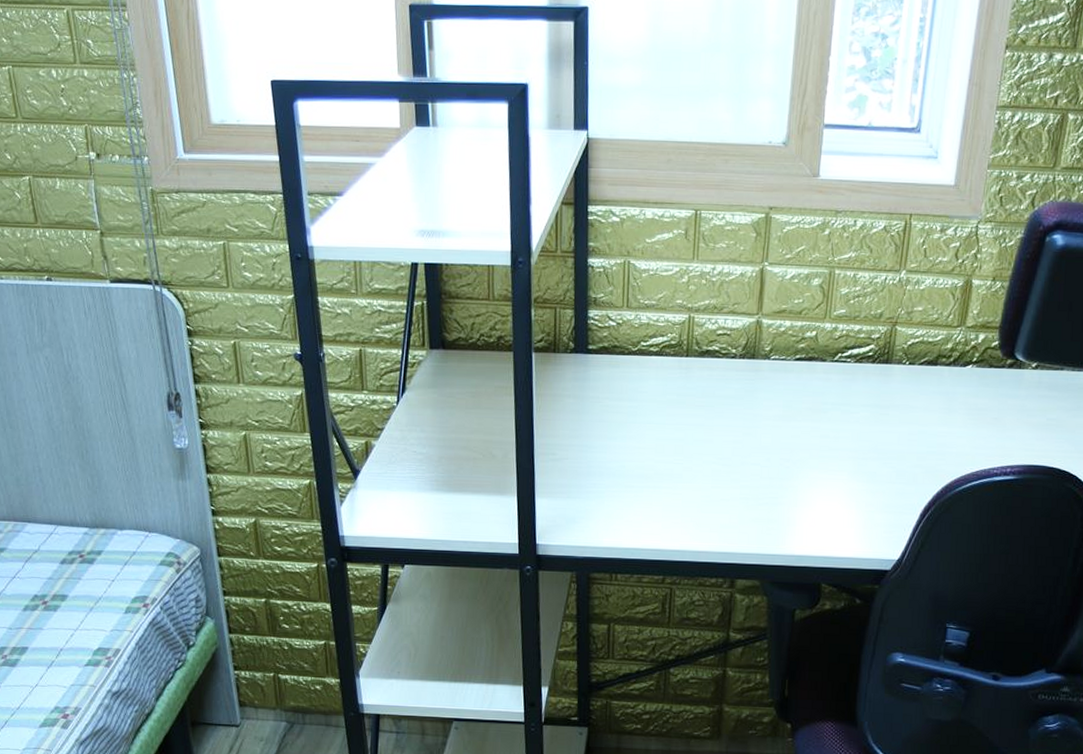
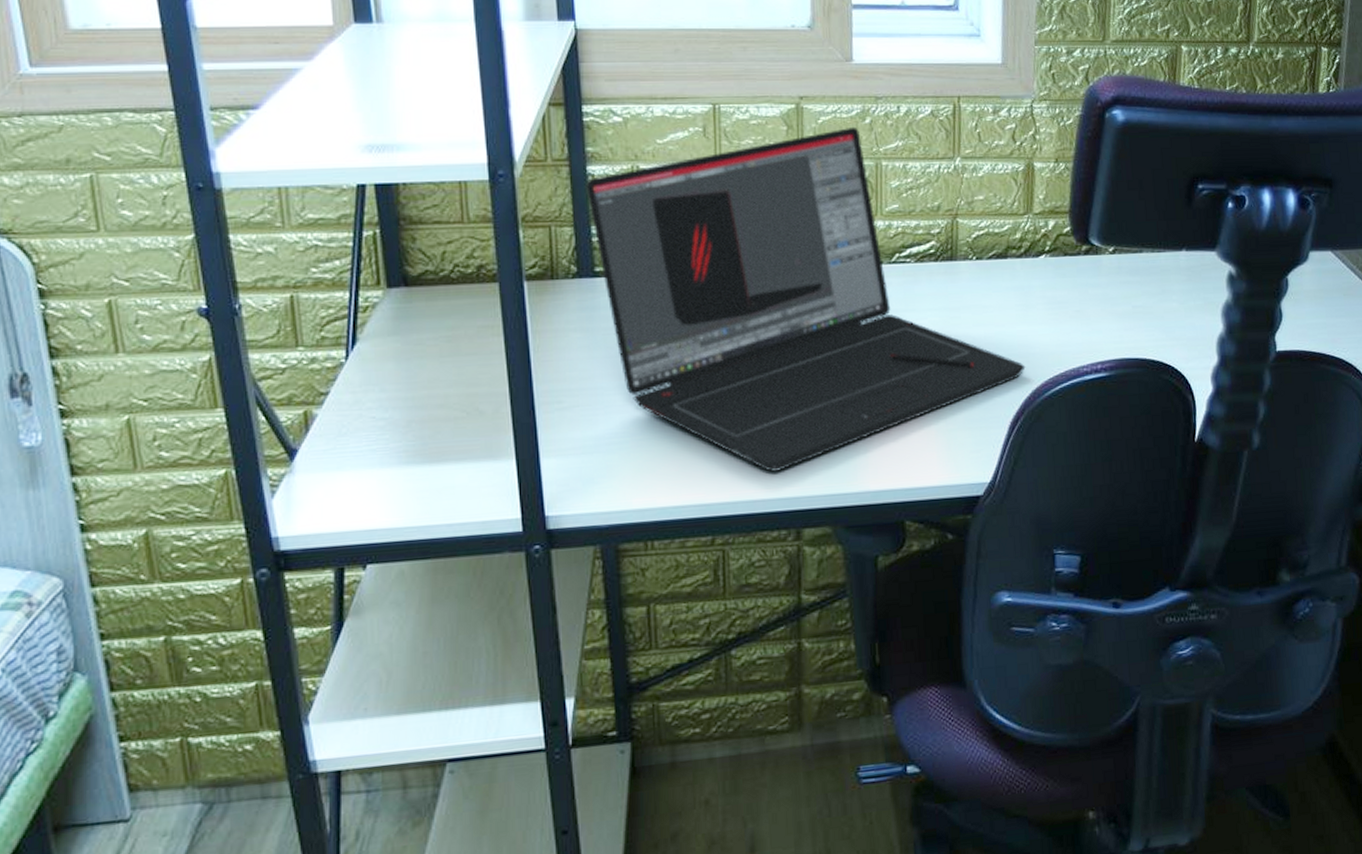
laptop: none [586,237,942,530] -> present [586,126,1026,472]

